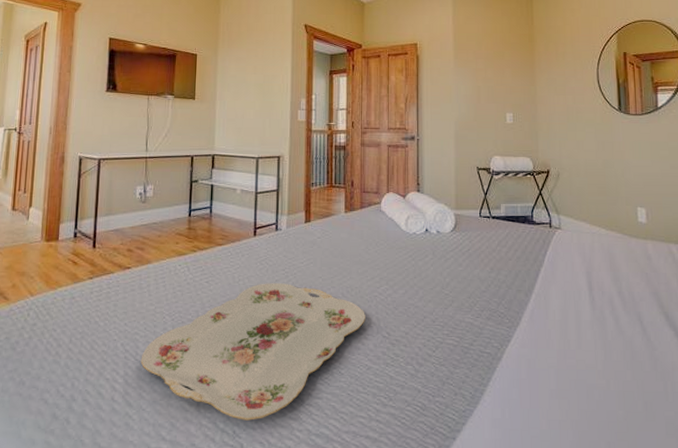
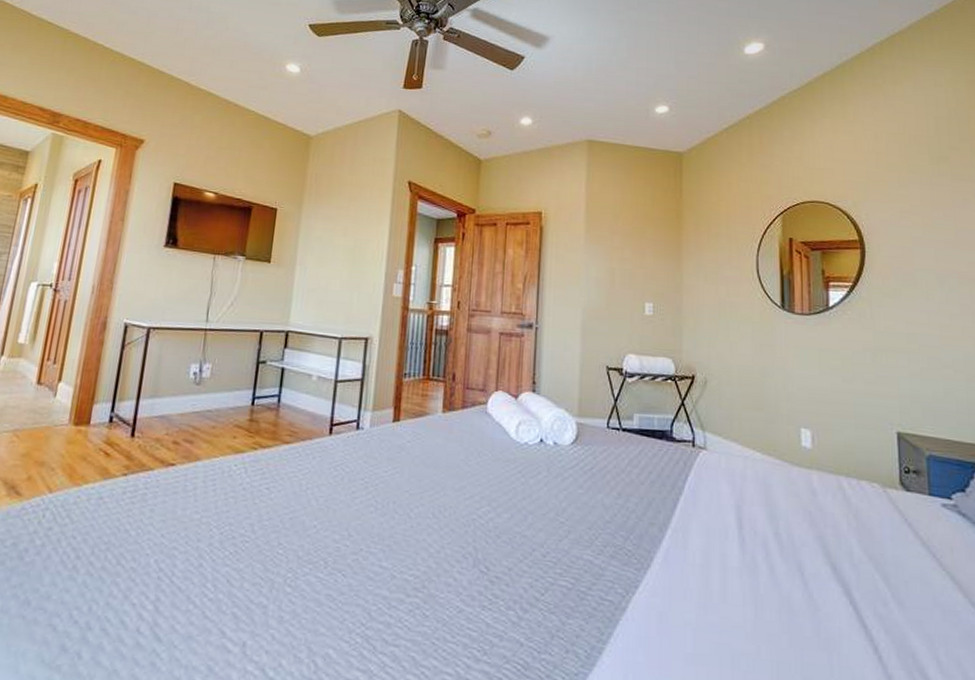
serving tray: present [140,283,365,421] -> none [176,494,460,670]

